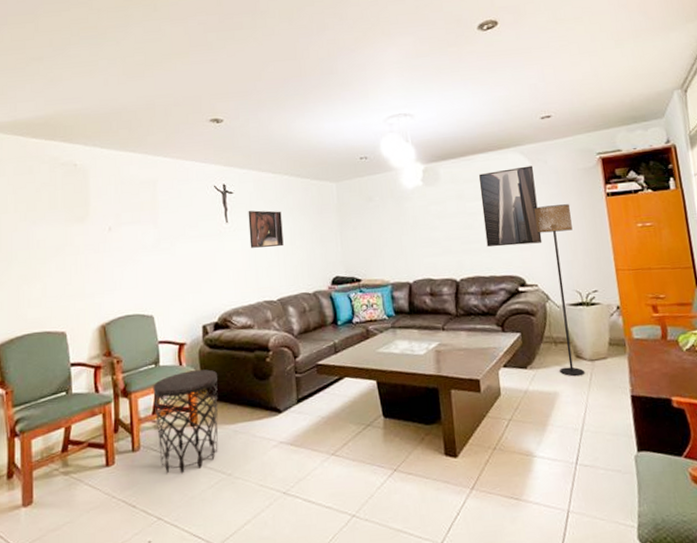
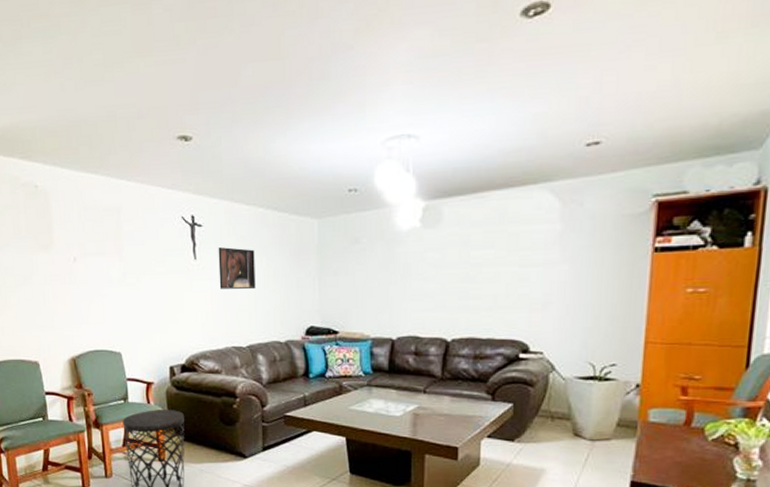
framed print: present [479,166,543,247] -> none [489,208,563,306]
floor lamp: present [533,204,584,377] -> none [552,259,603,455]

